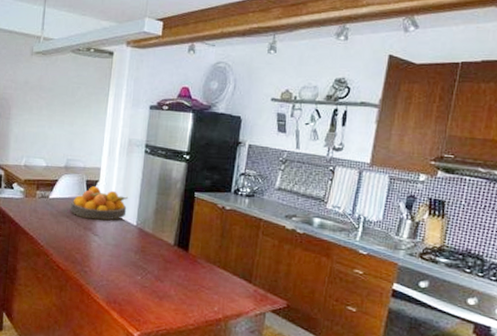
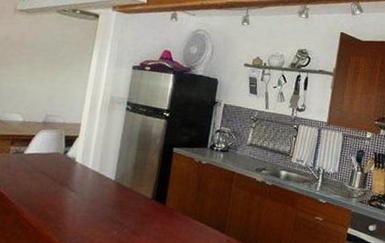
fruit bowl: present [71,186,128,221] -> none [46,142,107,176]

